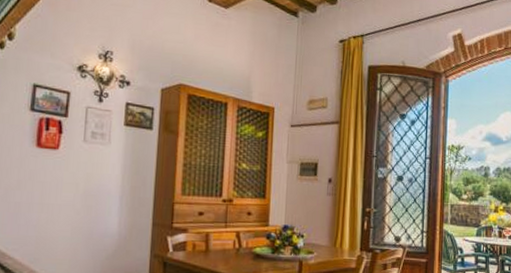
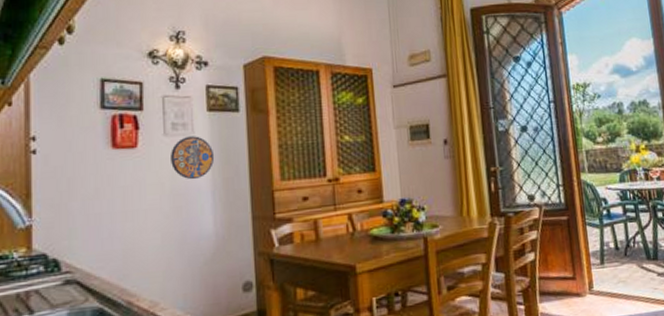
manhole cover: none [87,145,126,184] -> present [171,136,215,180]

